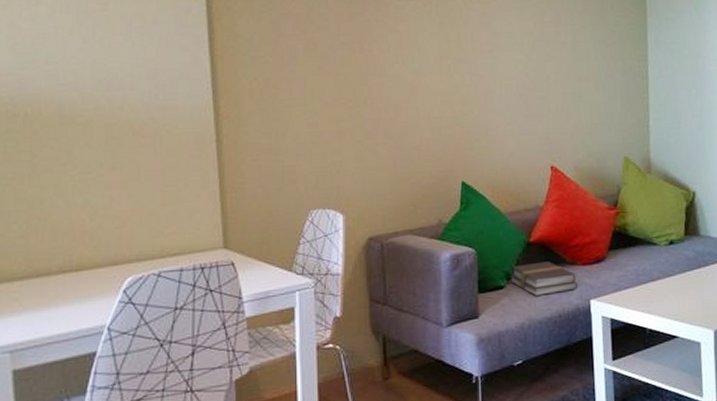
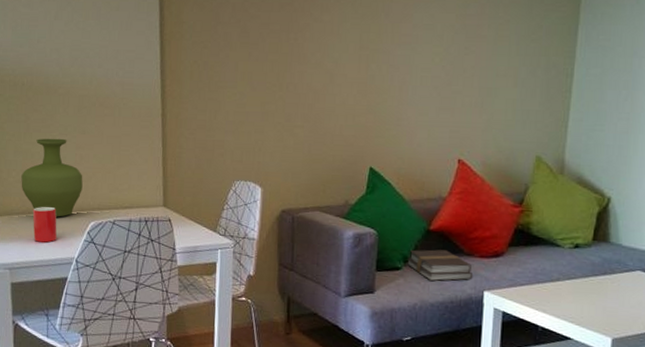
vase: none [25,178,115,277] -> present [21,138,83,217]
cup: none [43,265,81,312] -> present [32,207,58,243]

